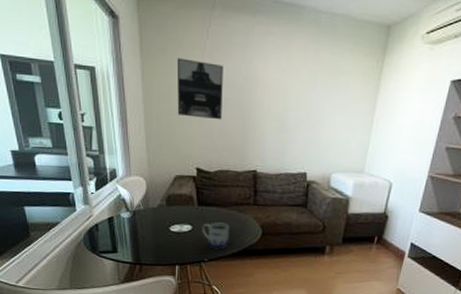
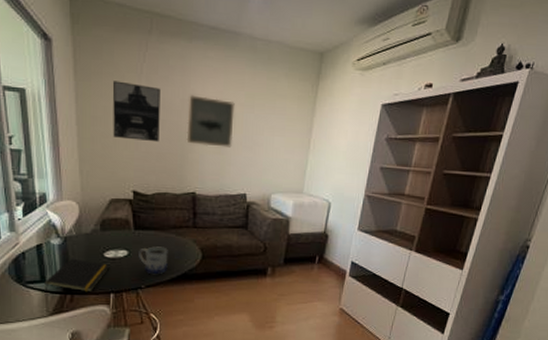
notepad: none [116,231,175,264] -> present [44,258,110,293]
wall art: none [248,72,297,126] -> present [186,95,235,148]

